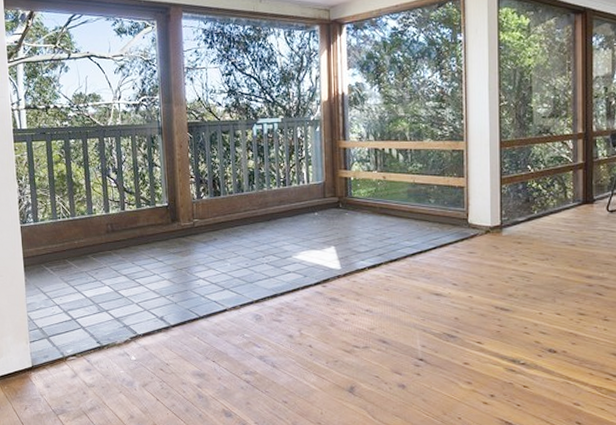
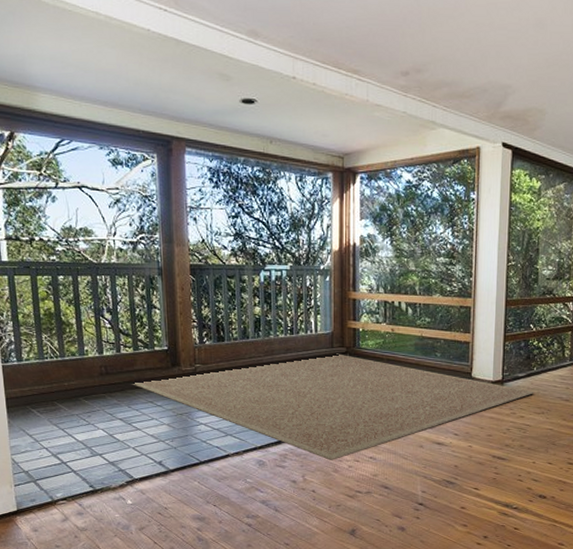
rug: none [135,203,537,314] -> present [131,353,535,460]

